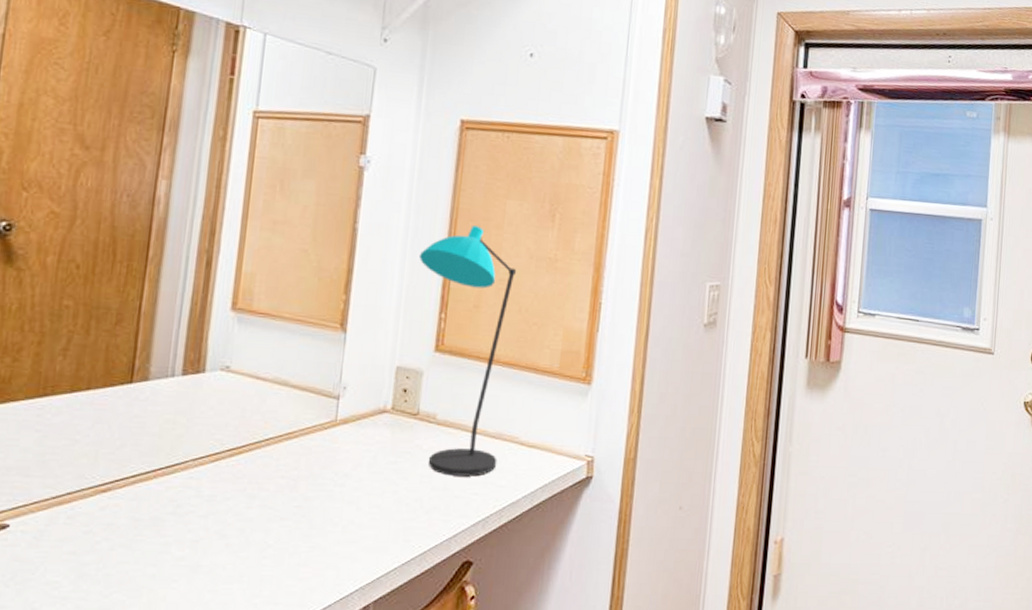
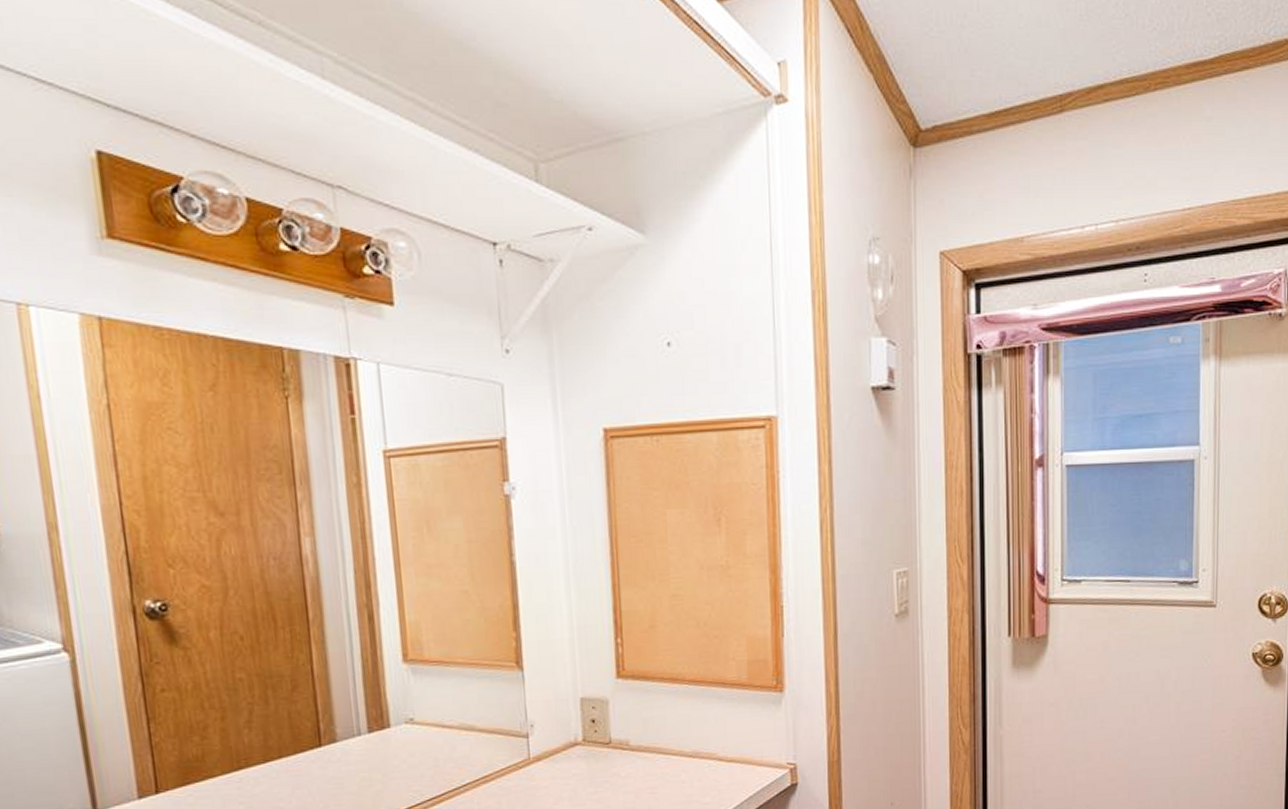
desk lamp: present [418,226,517,477] -> none [583,542,698,799]

